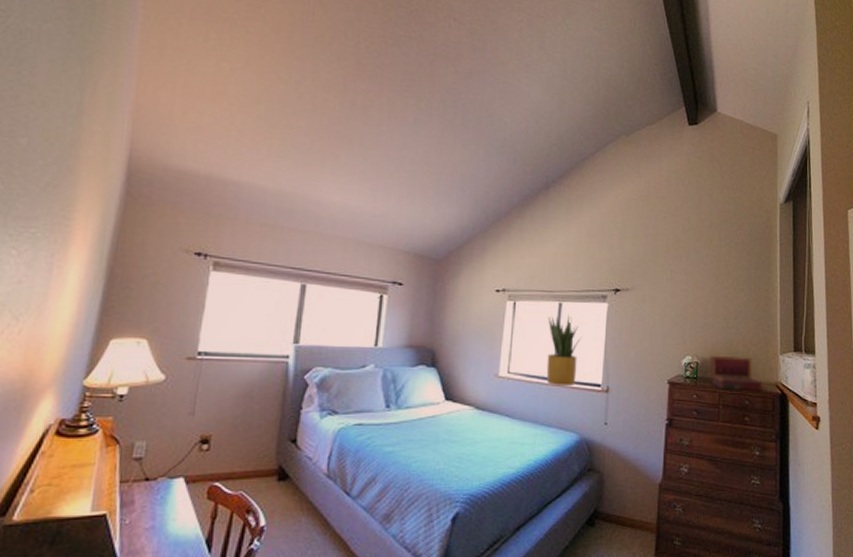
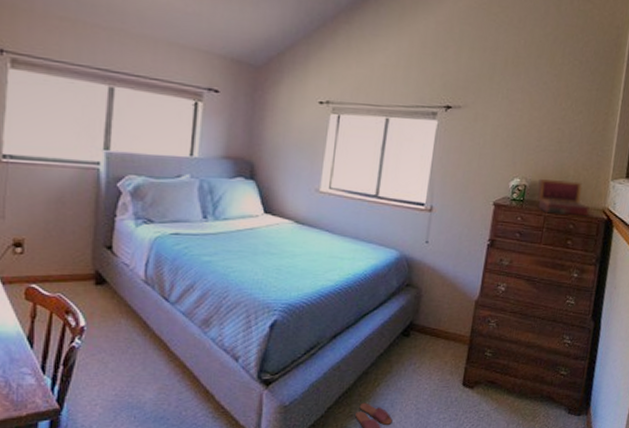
planter: present [546,315,581,387] -> none [369,132,407,205]

